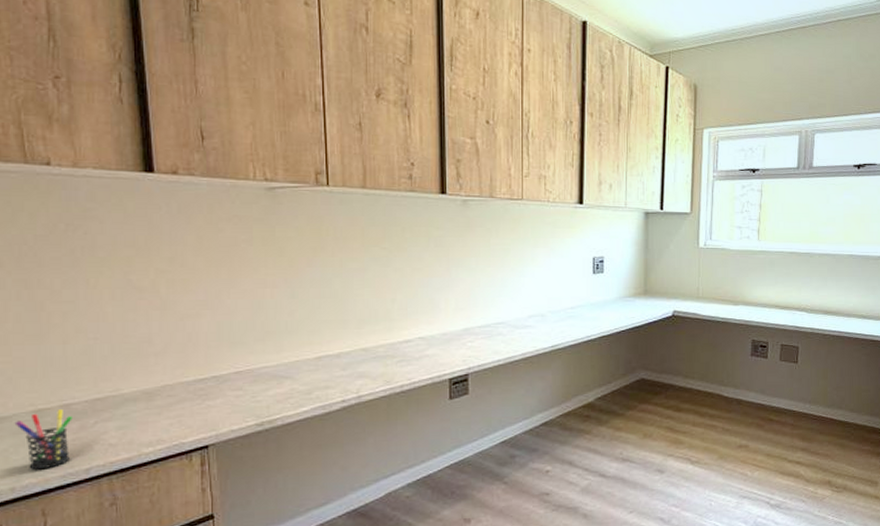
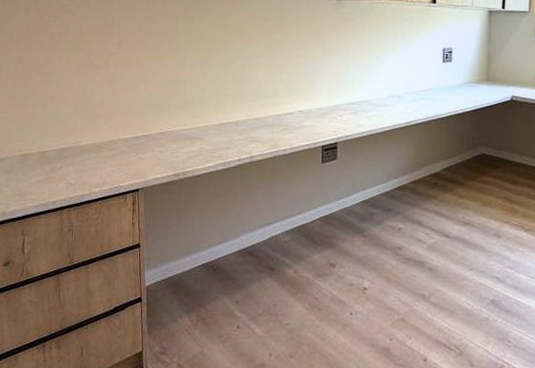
pen holder: present [14,410,72,470] -> none [7,155,46,200]

